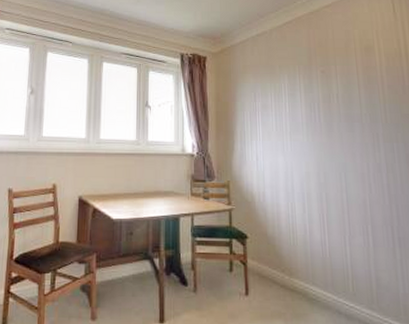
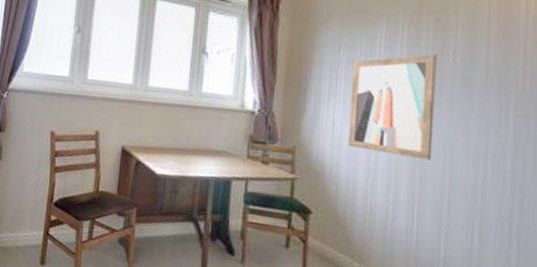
wall art: none [266,98,332,182] -> present [347,54,437,161]

